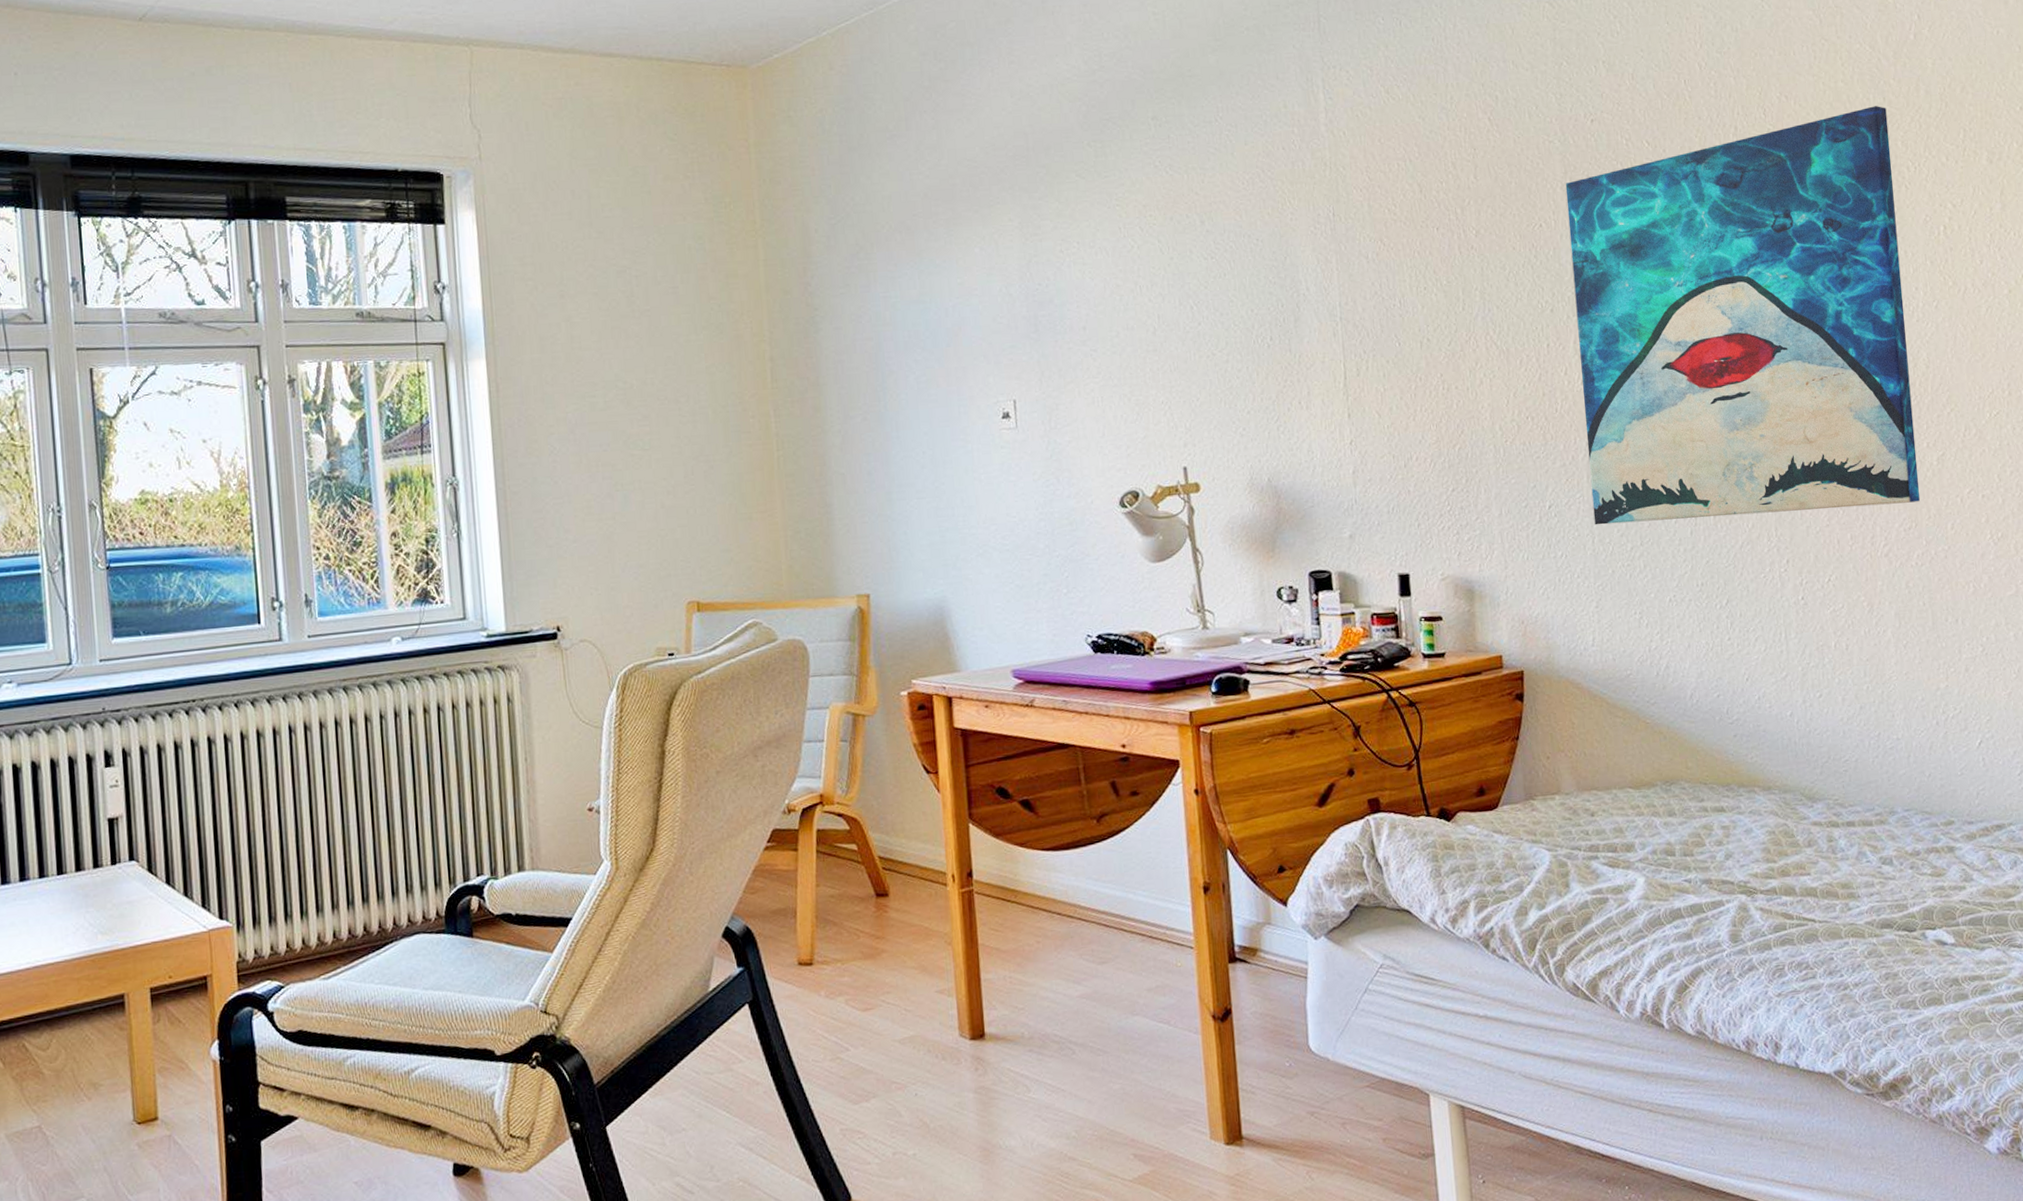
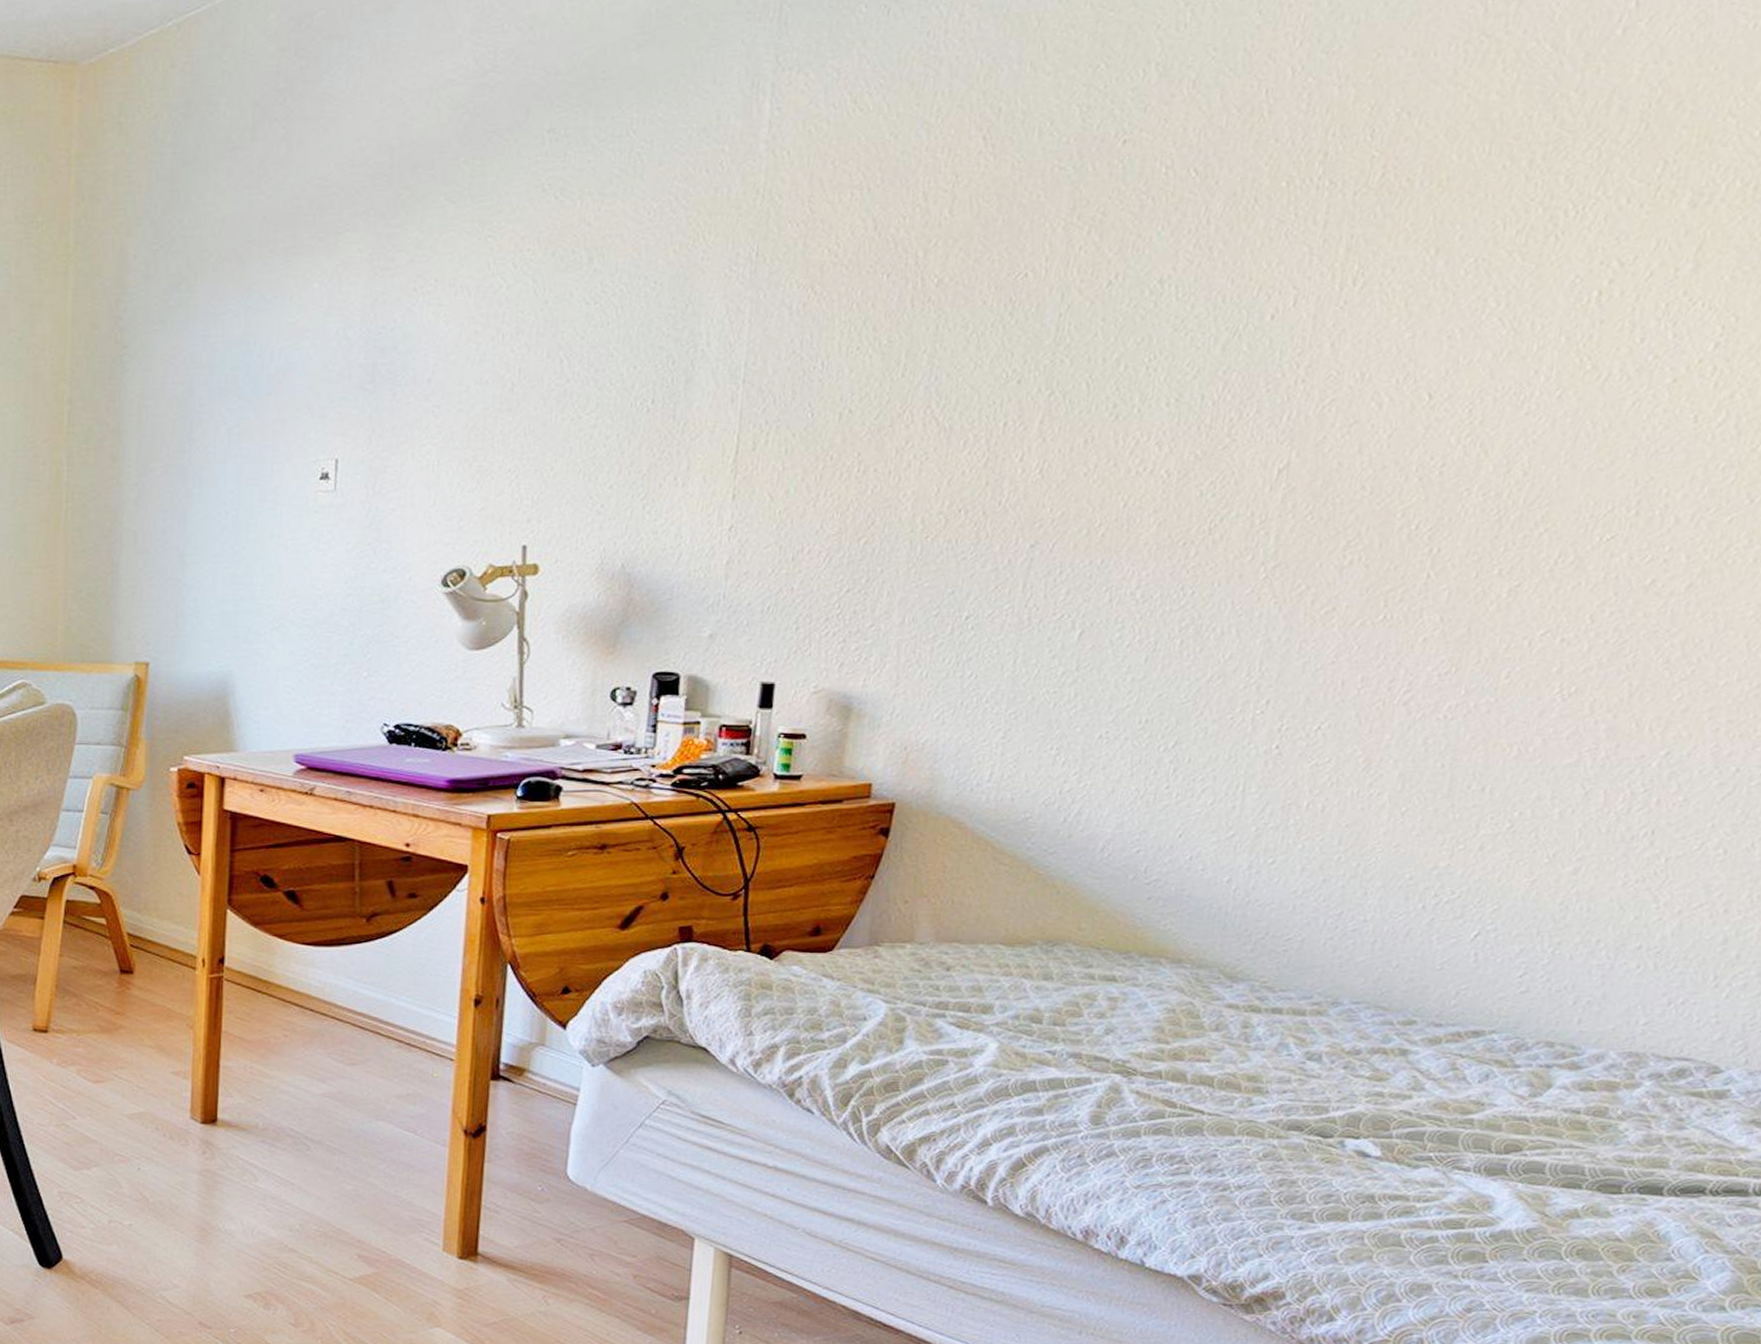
wall art: present [1565,106,1920,525] -> none [1021,127,1555,643]

